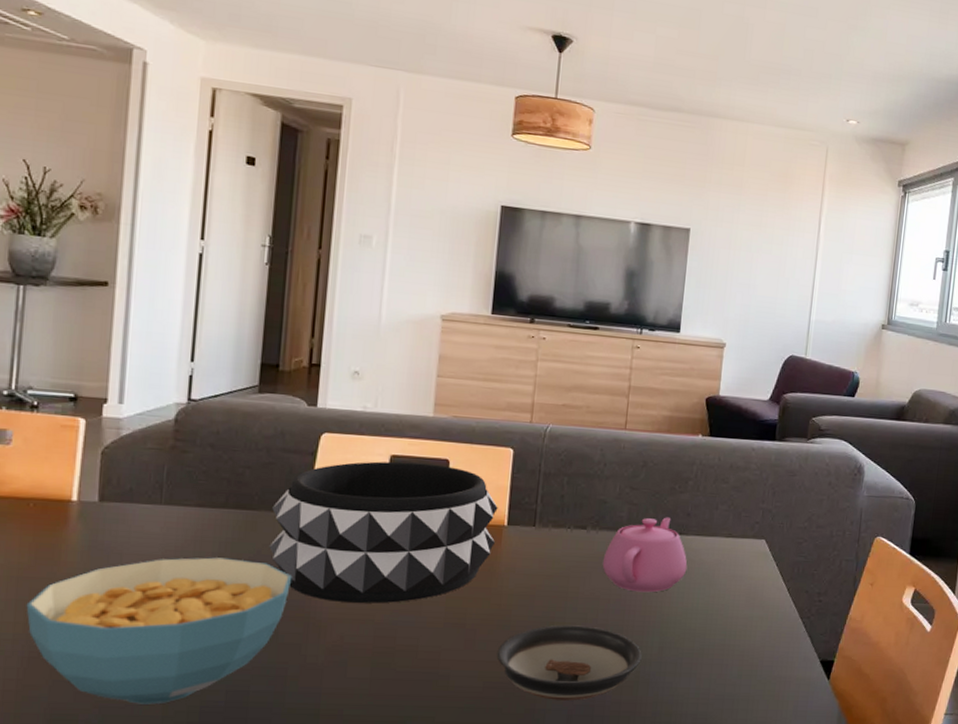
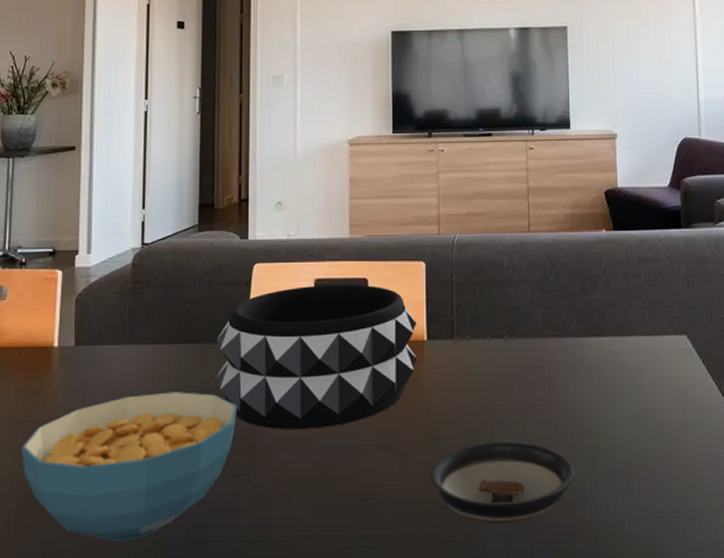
teapot: present [602,517,688,593] -> none [523,319,609,401]

